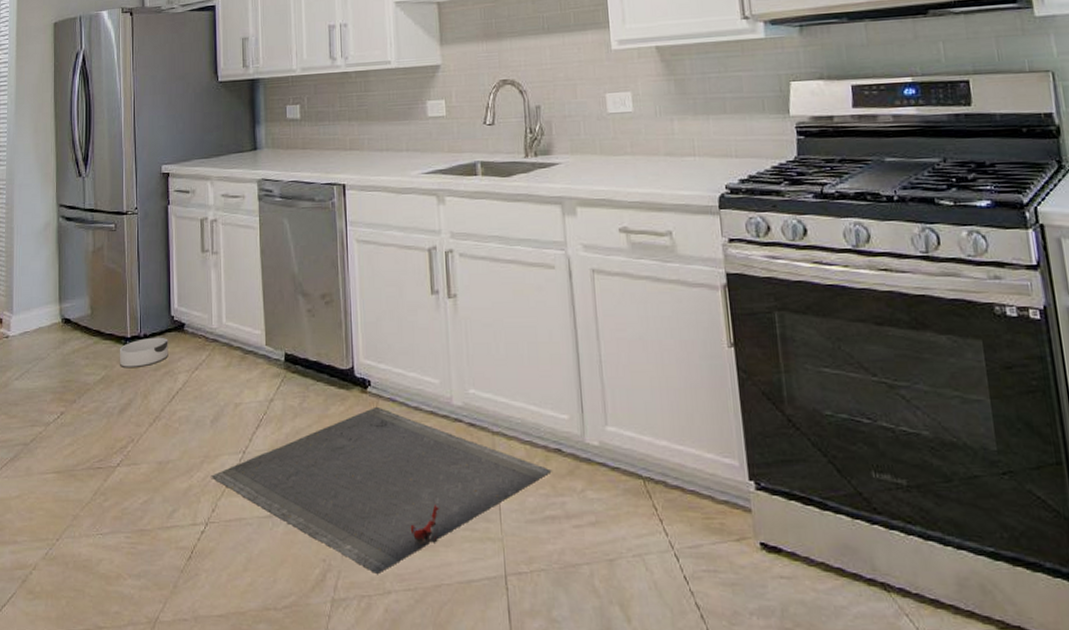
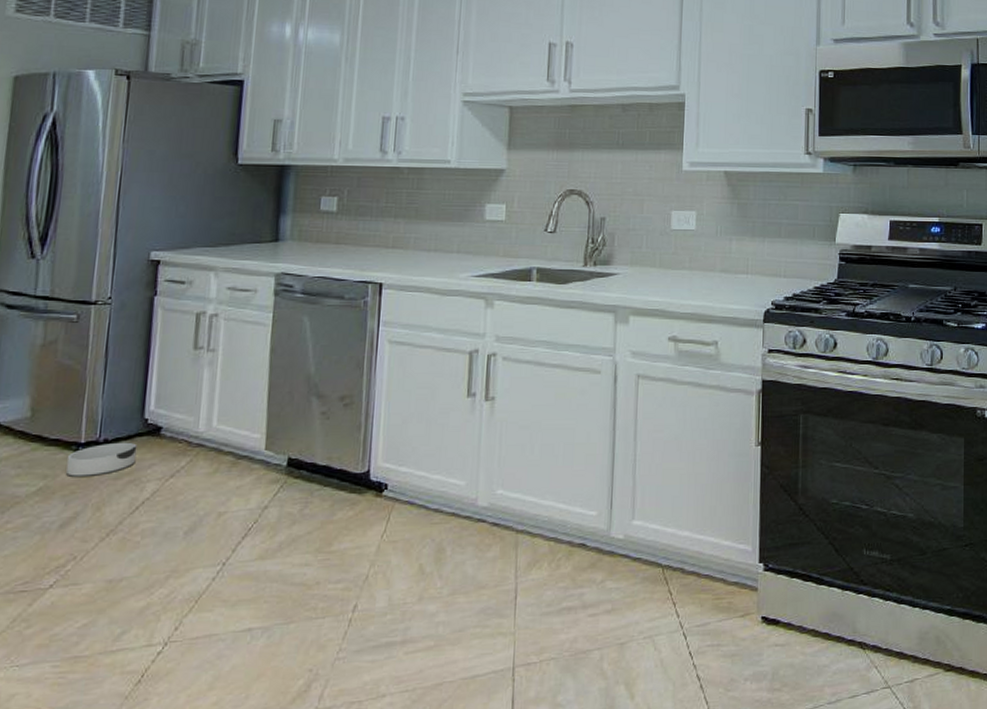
door mat: present [211,406,552,574] -> none [177,510,574,678]

